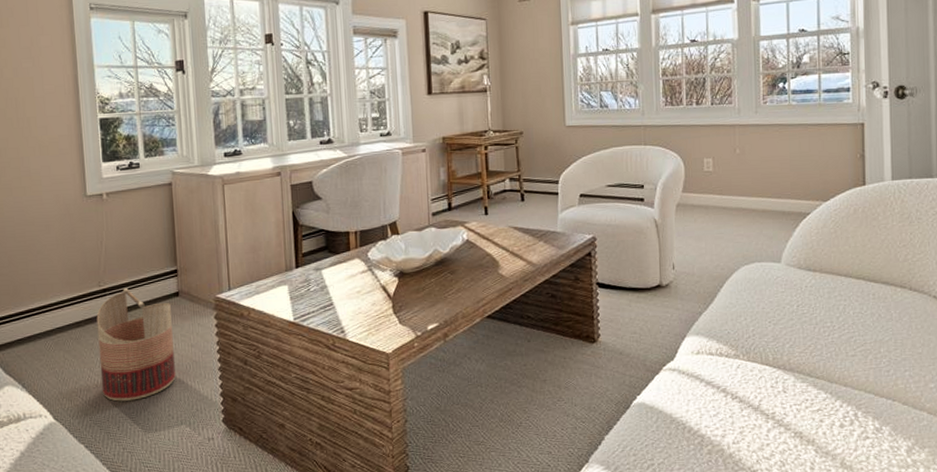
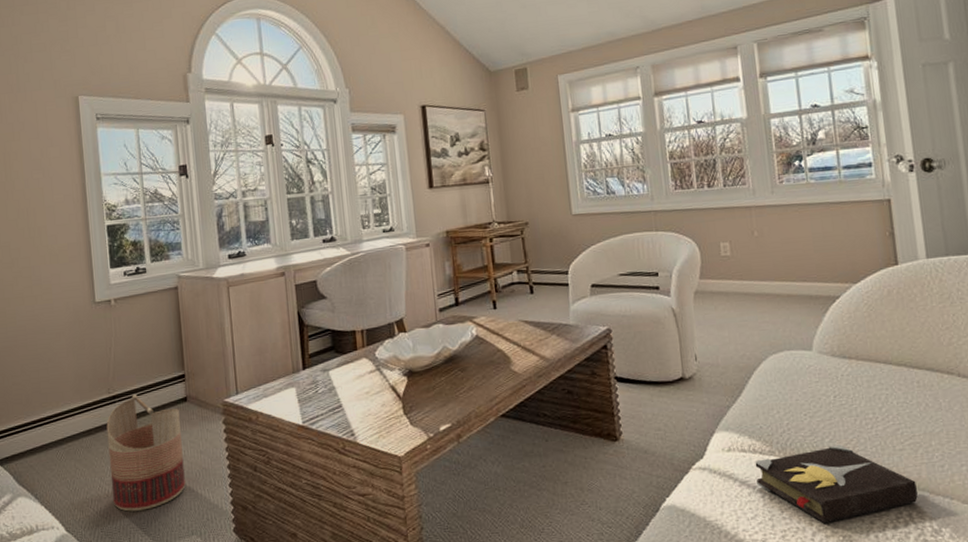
hardback book: none [720,350,864,422] -> present [755,445,918,524]

